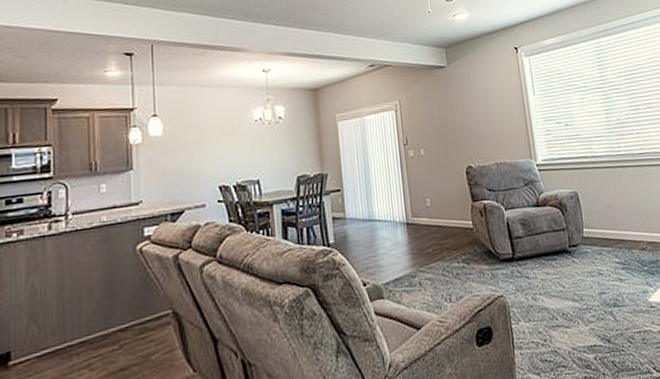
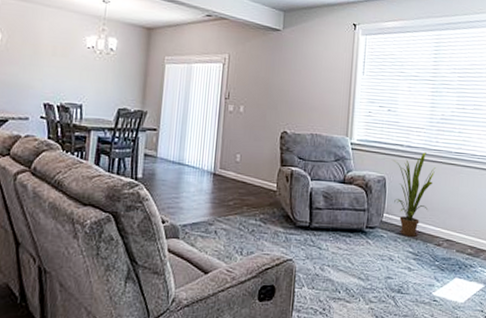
house plant: none [580,159,624,247] -> present [392,152,436,237]

